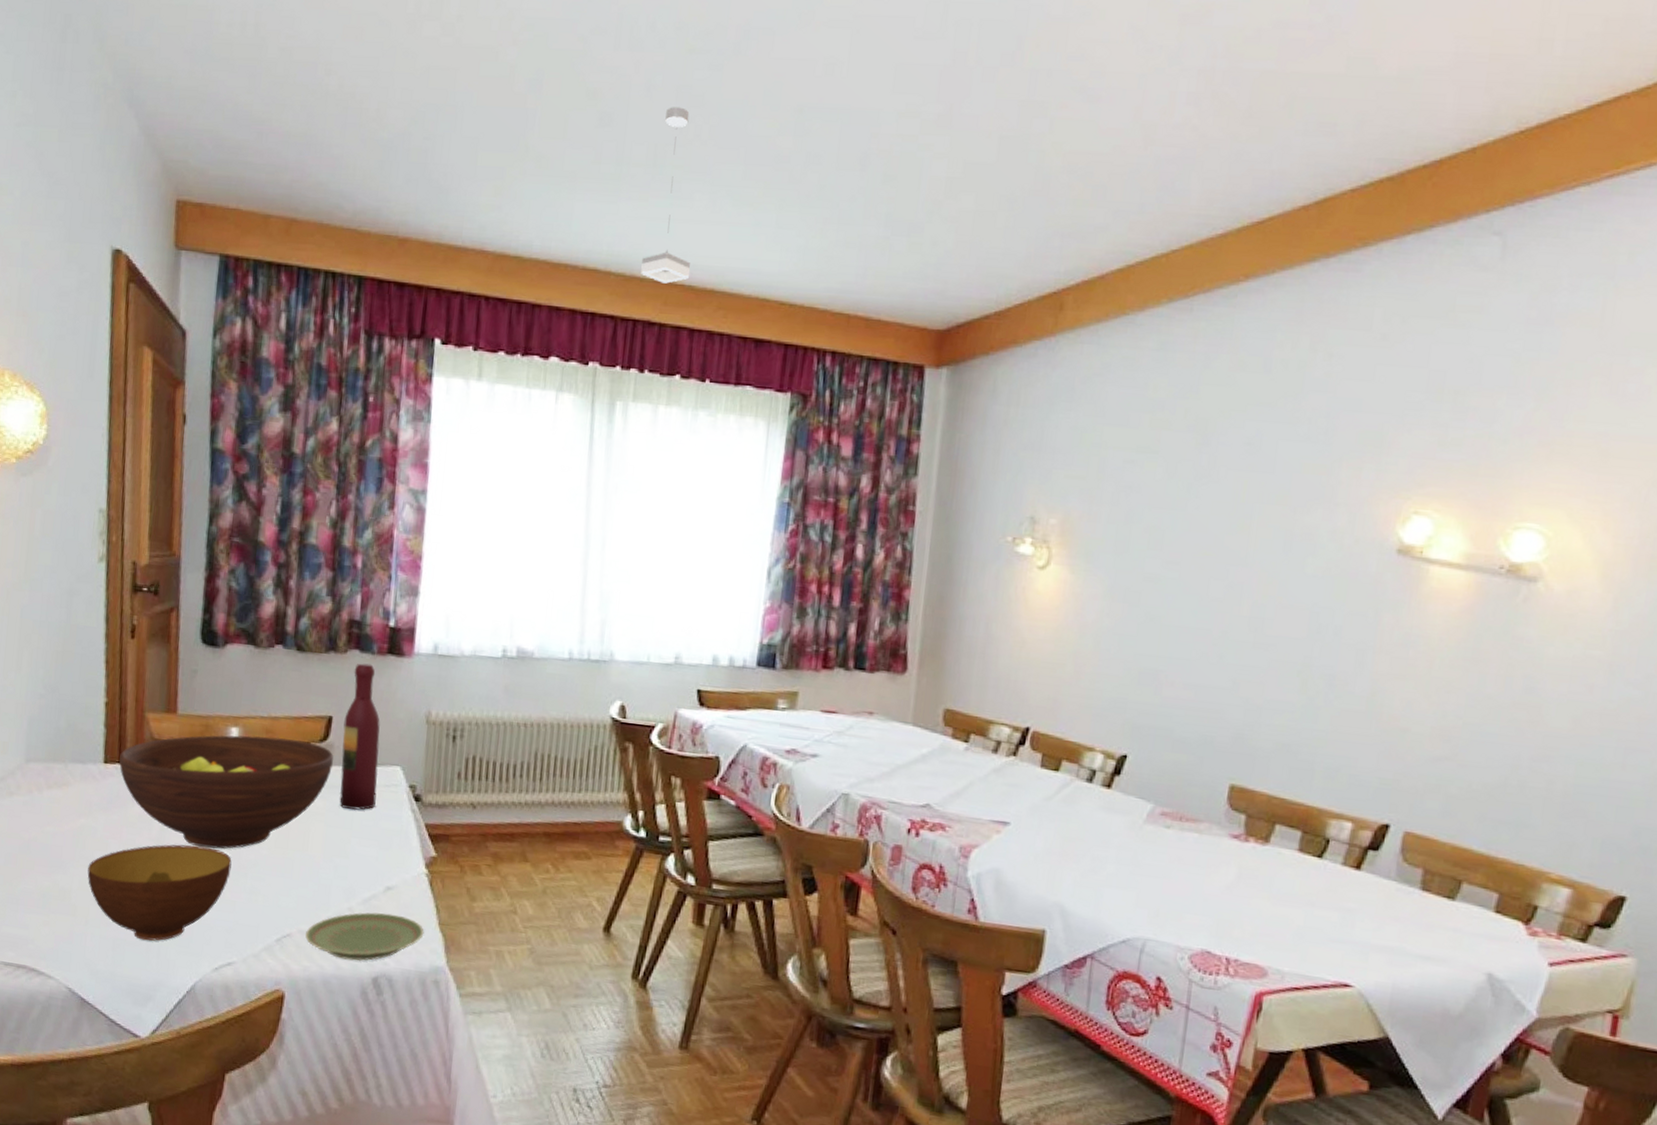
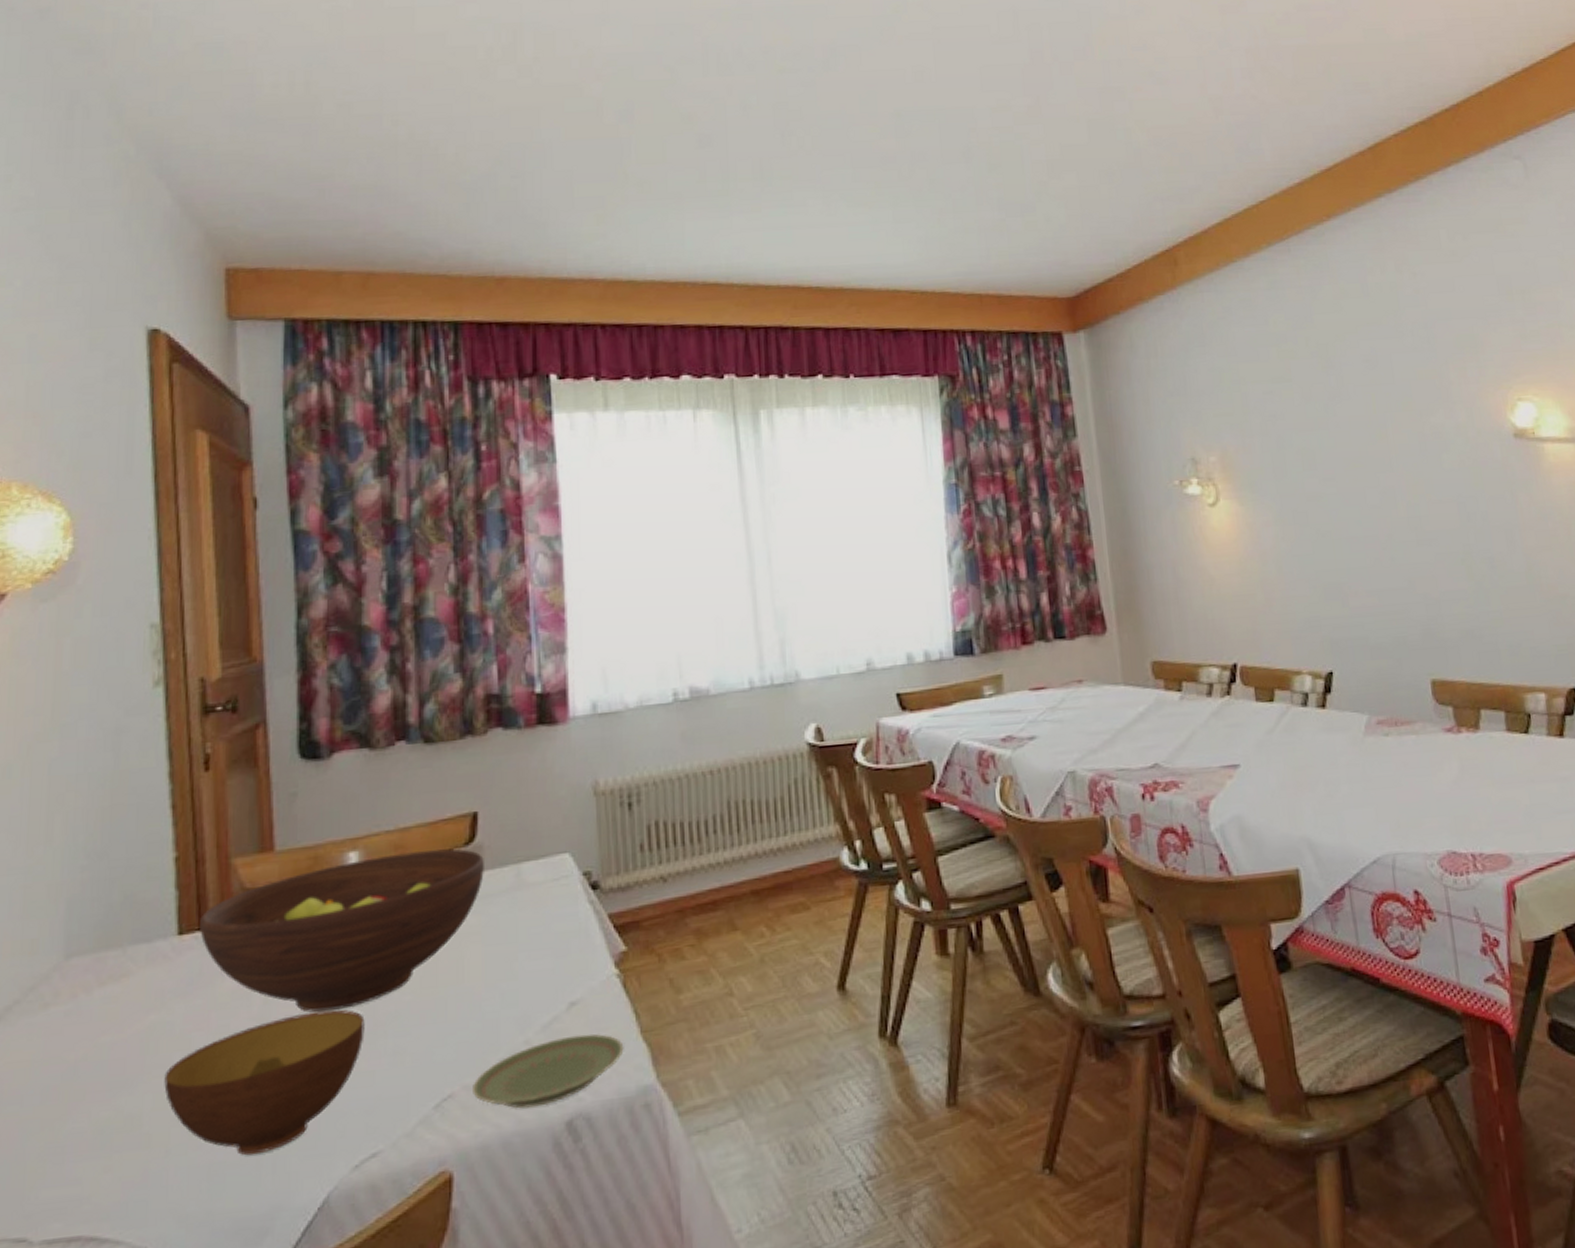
wine bottle: present [339,663,380,810] -> none [493,741,544,919]
pendant lamp: present [641,107,690,284] -> none [764,122,816,288]

